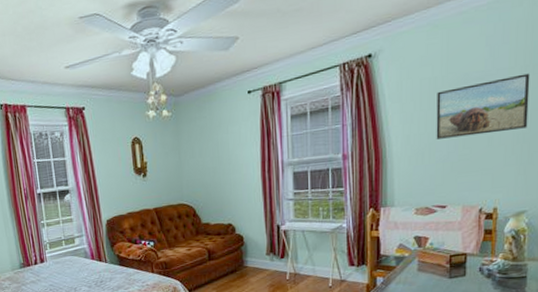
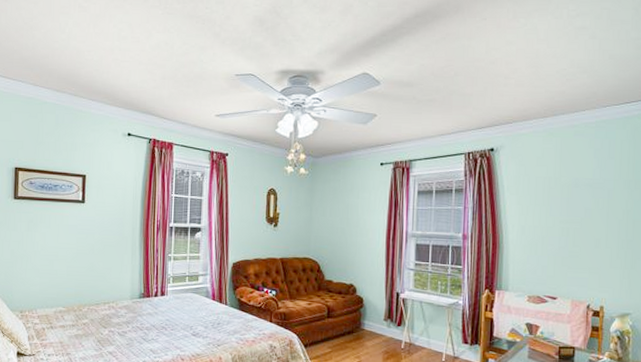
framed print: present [436,73,530,139] -> none [549,187,633,236]

